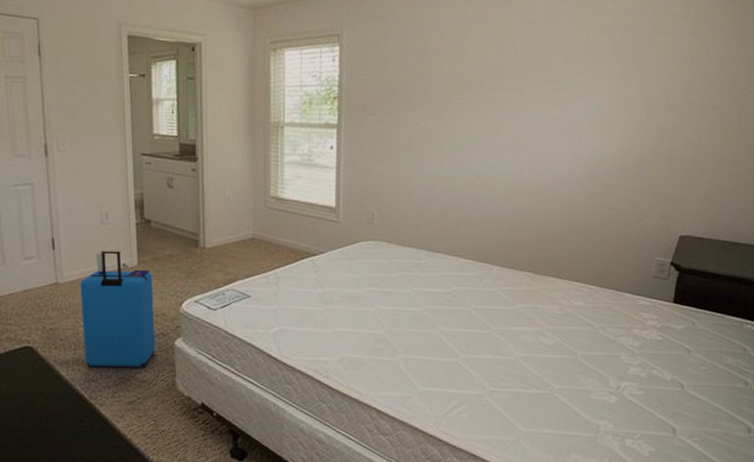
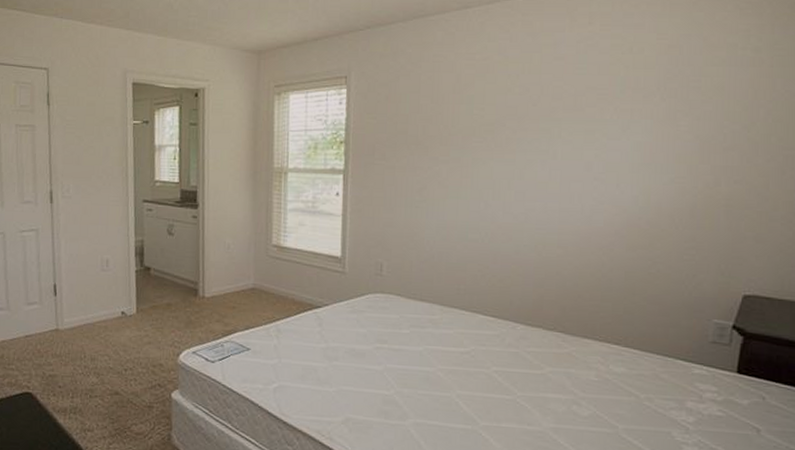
suitcase: present [80,251,155,367] -> none [79,298,152,419]

